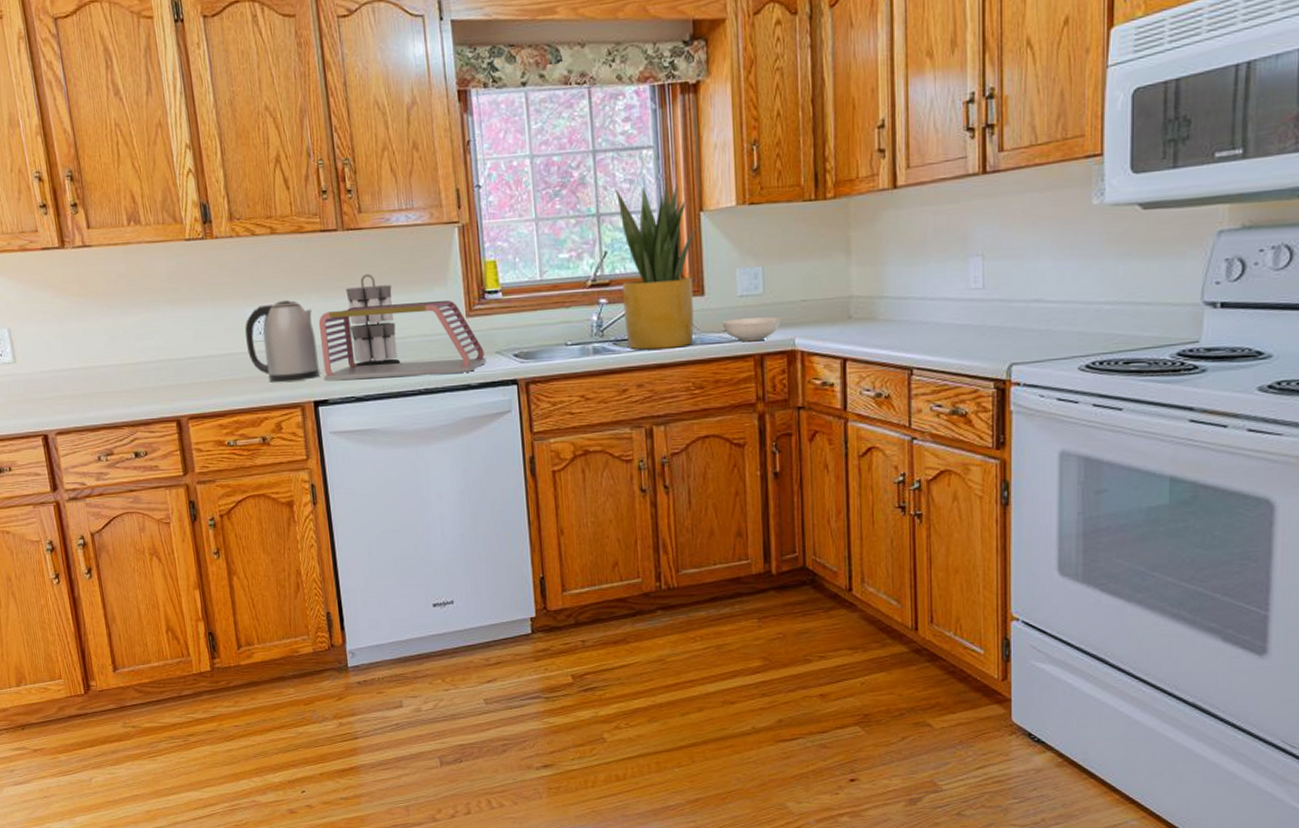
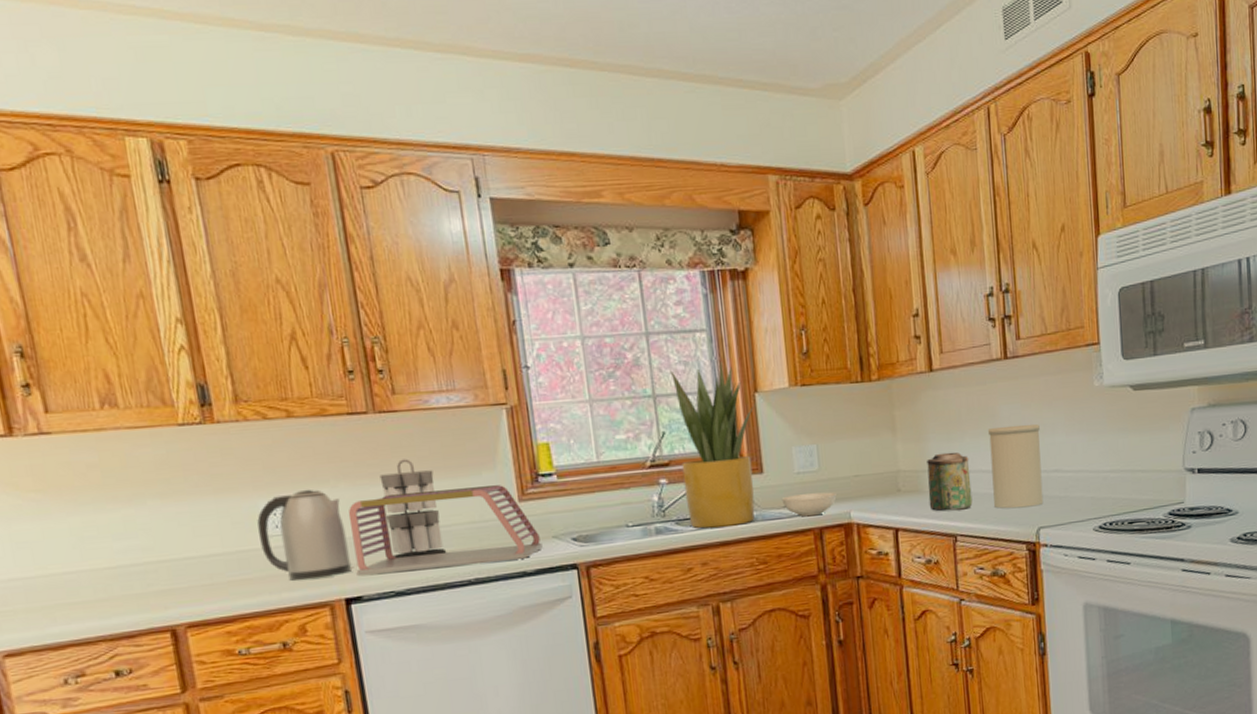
canister: none [883,277,934,342] -> present [927,452,973,512]
canister: none [956,247,1020,342] -> present [987,424,1044,509]

